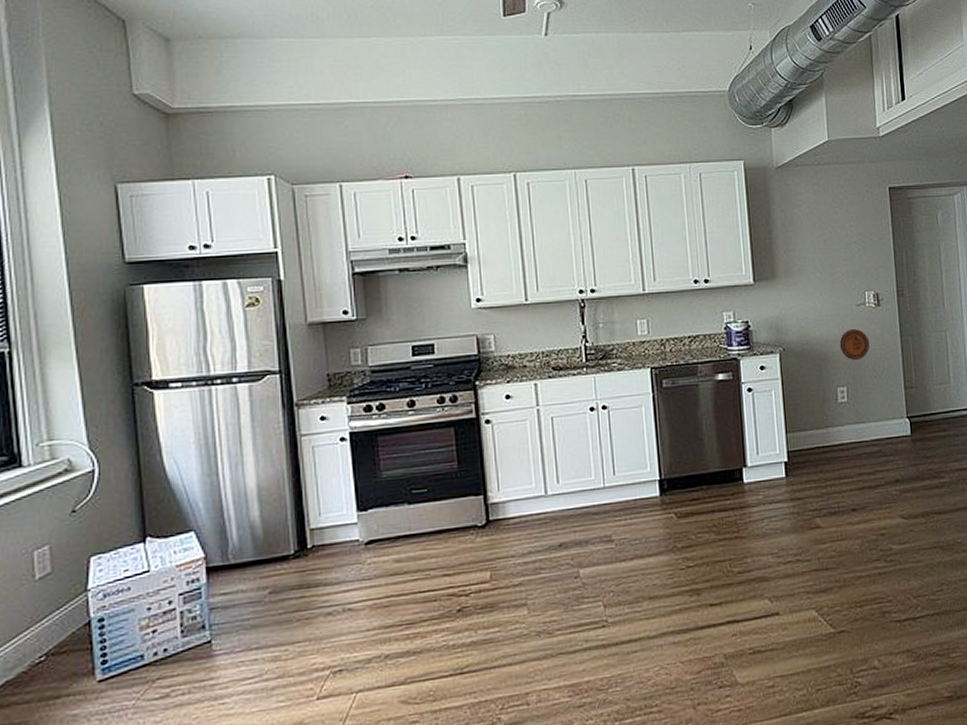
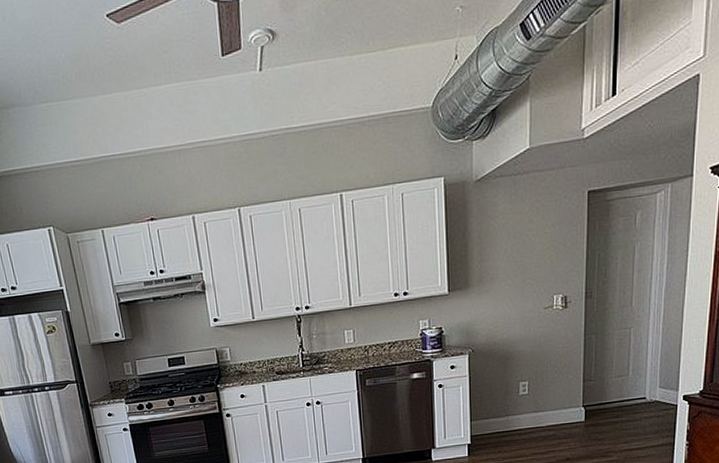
decorative plate: present [839,329,870,361] -> none [525,330,554,359]

